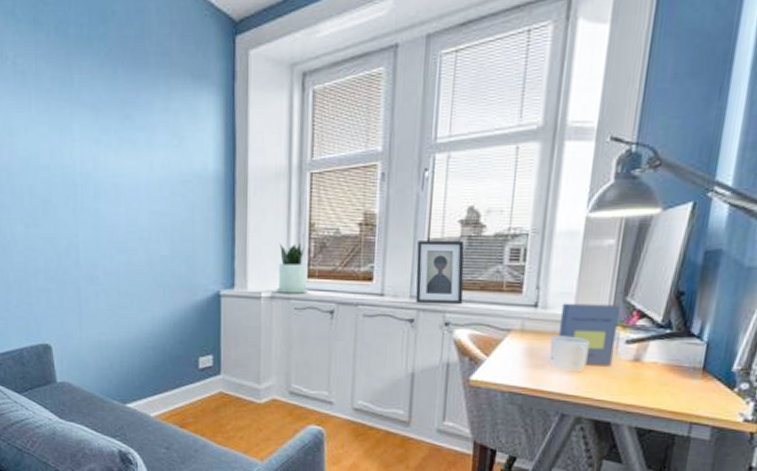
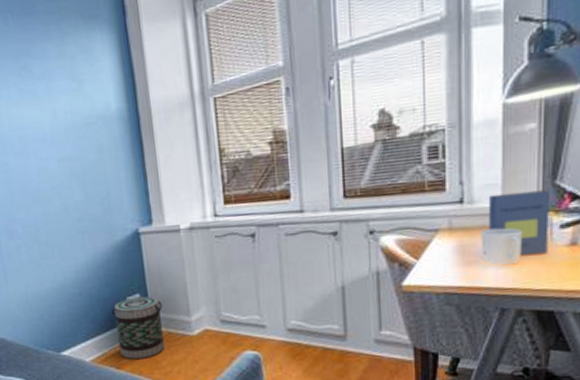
basket: none [182,357,233,420] -> present [111,296,165,359]
planter: present [276,243,308,294] -> none [191,170,227,223]
picture frame: present [415,240,465,305] -> none [330,145,385,216]

